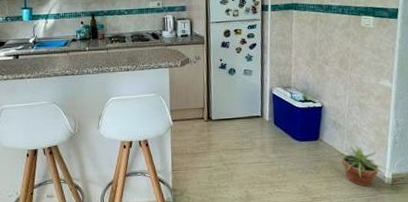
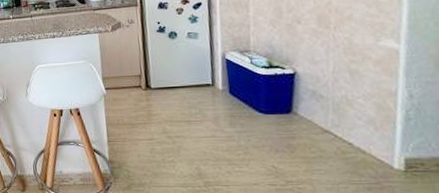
potted plant: present [335,145,391,187] -> none [316,120,404,172]

